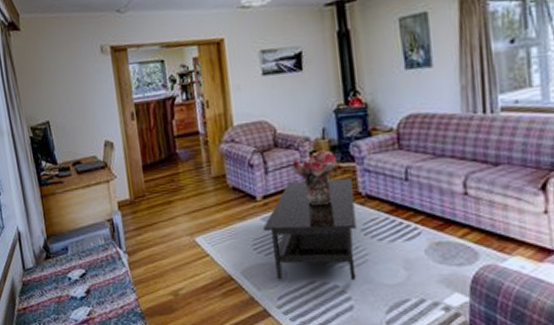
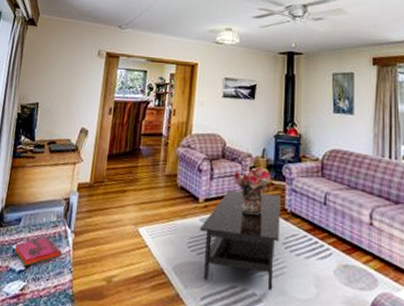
hardback book: none [68,261,119,292] -> present [14,236,62,266]

